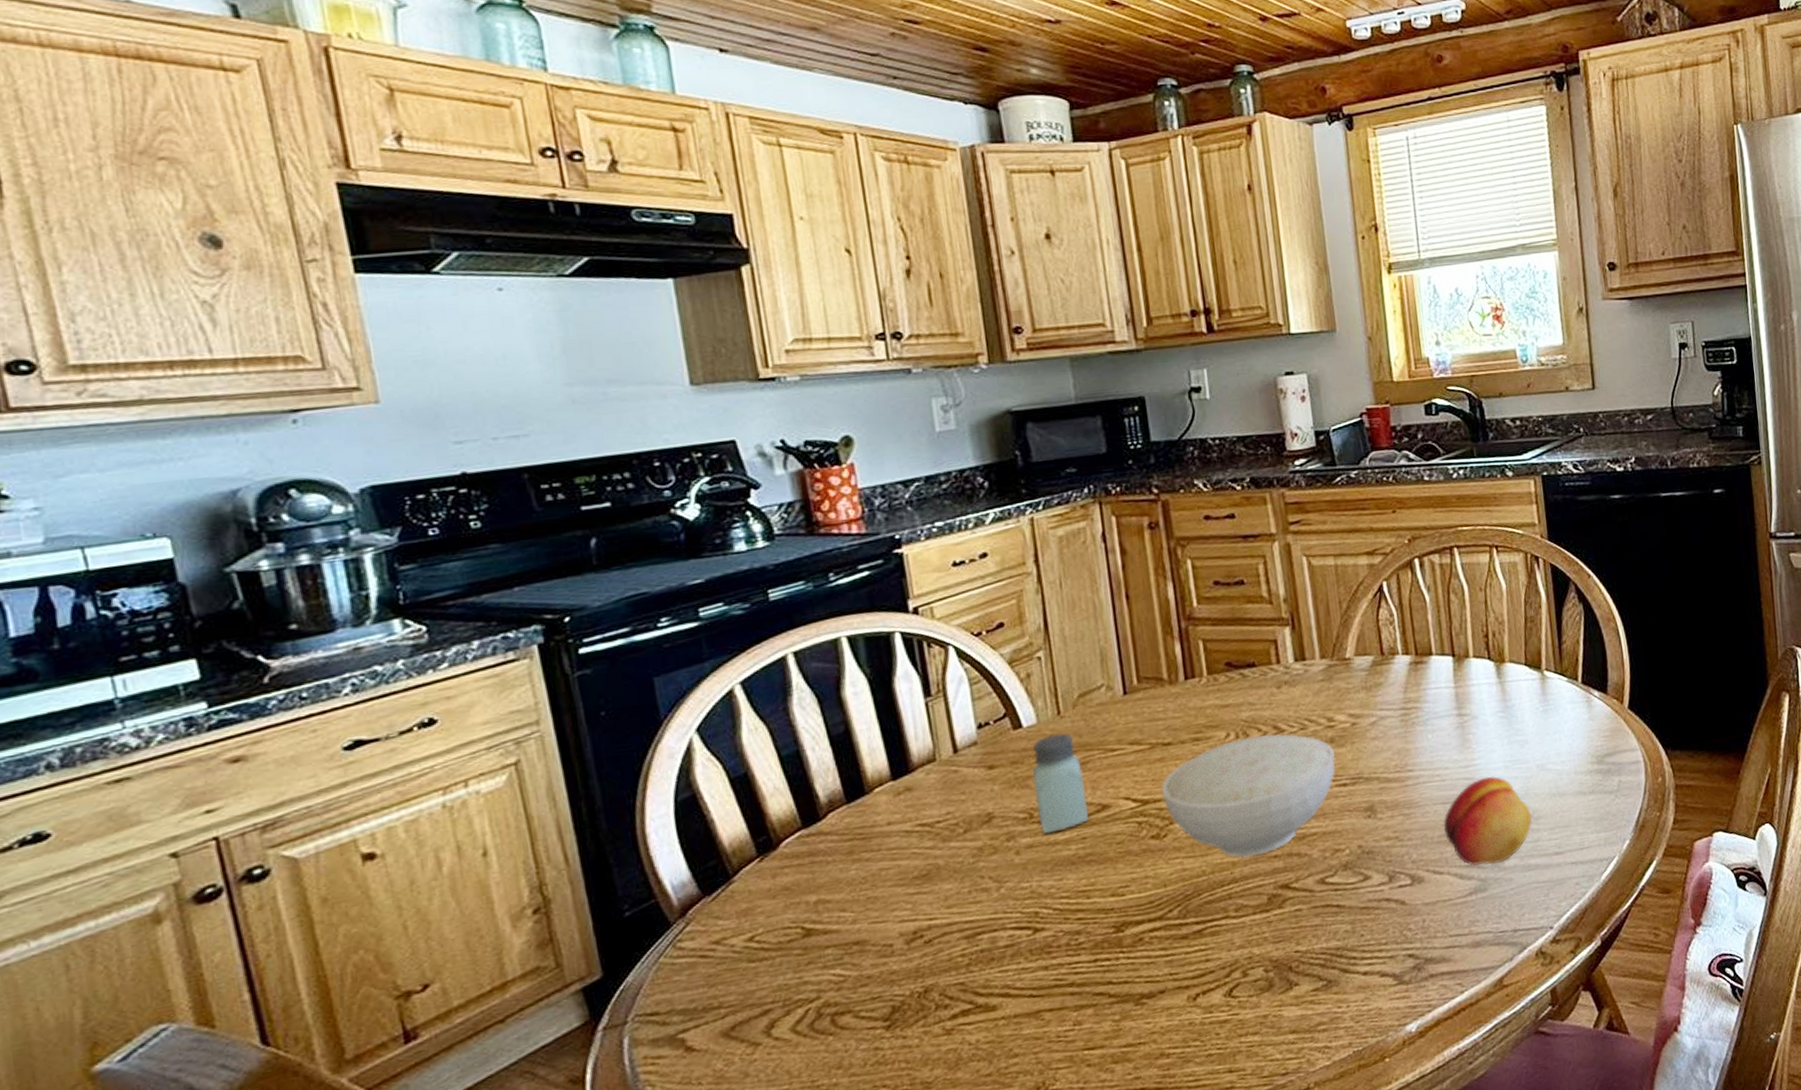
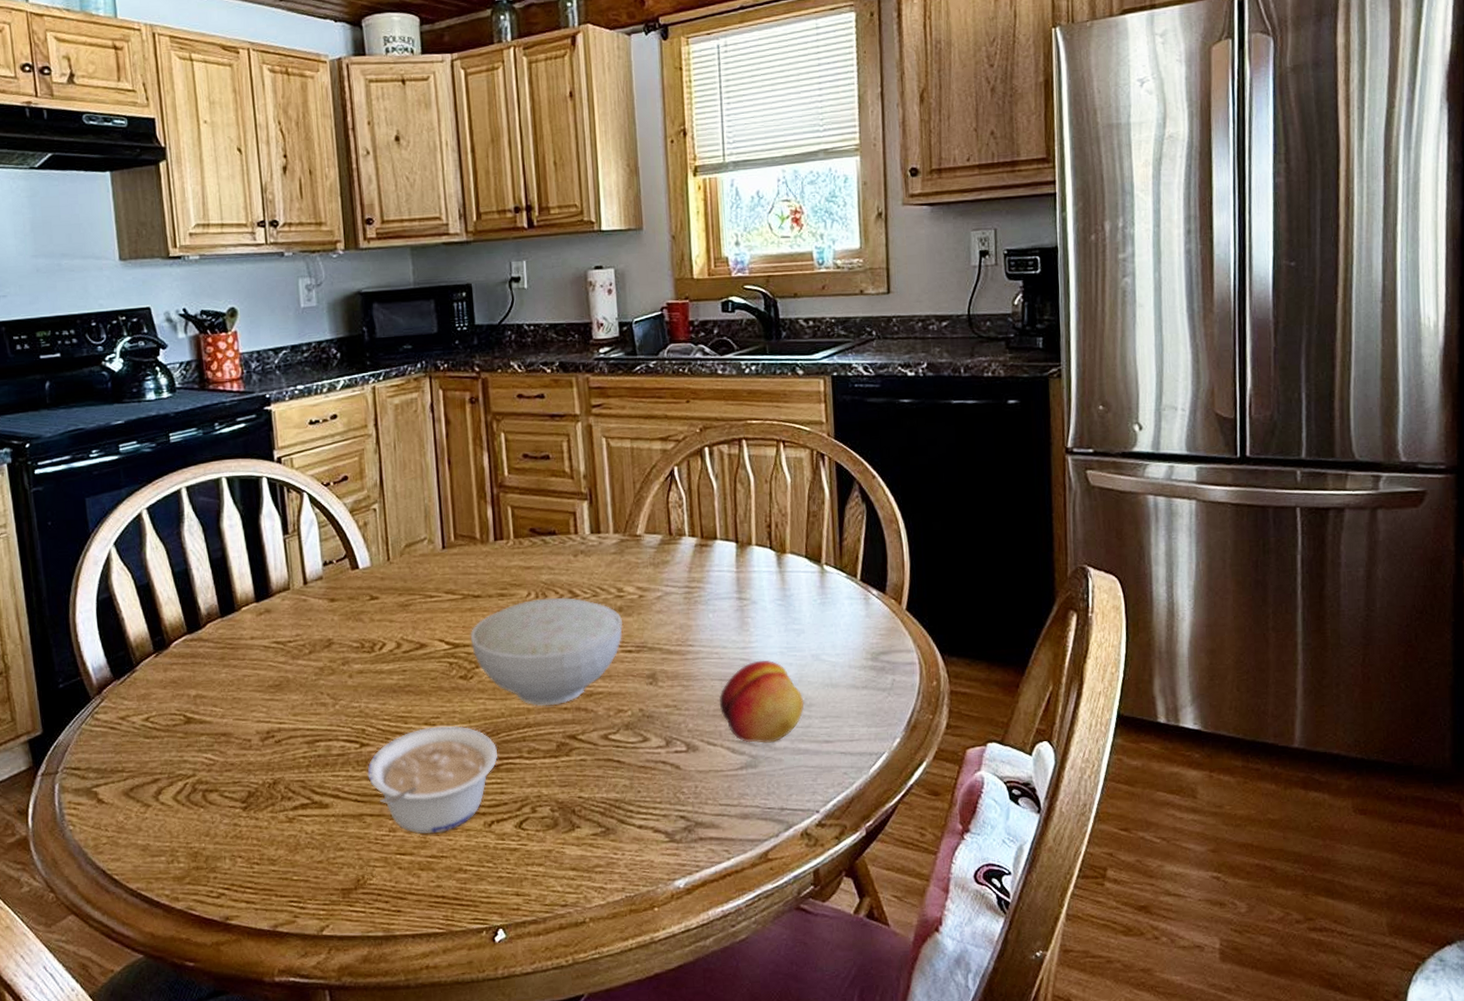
saltshaker: present [1032,733,1089,834] -> none [365,577,410,663]
legume: none [1043,892,1200,1022] -> present [367,726,498,834]

